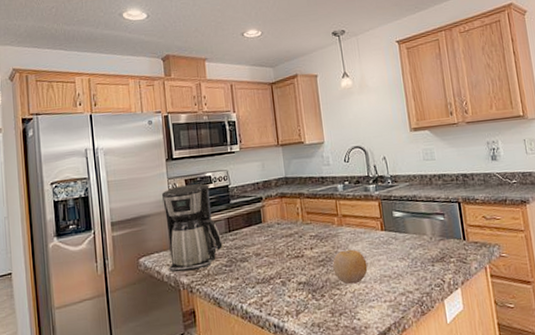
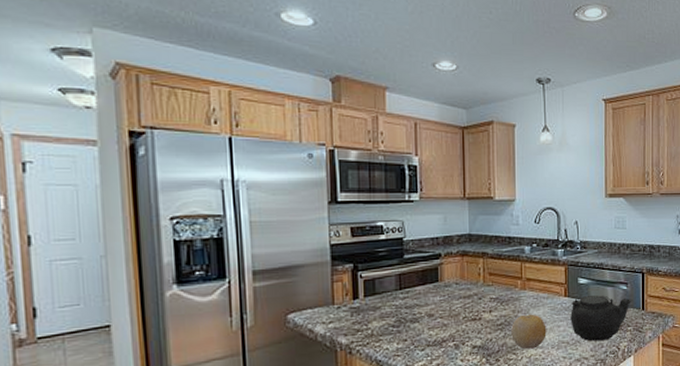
coffee maker: present [161,183,223,272] -> none [320,233,391,331]
teapot: none [389,227,452,275] -> present [570,295,632,342]

